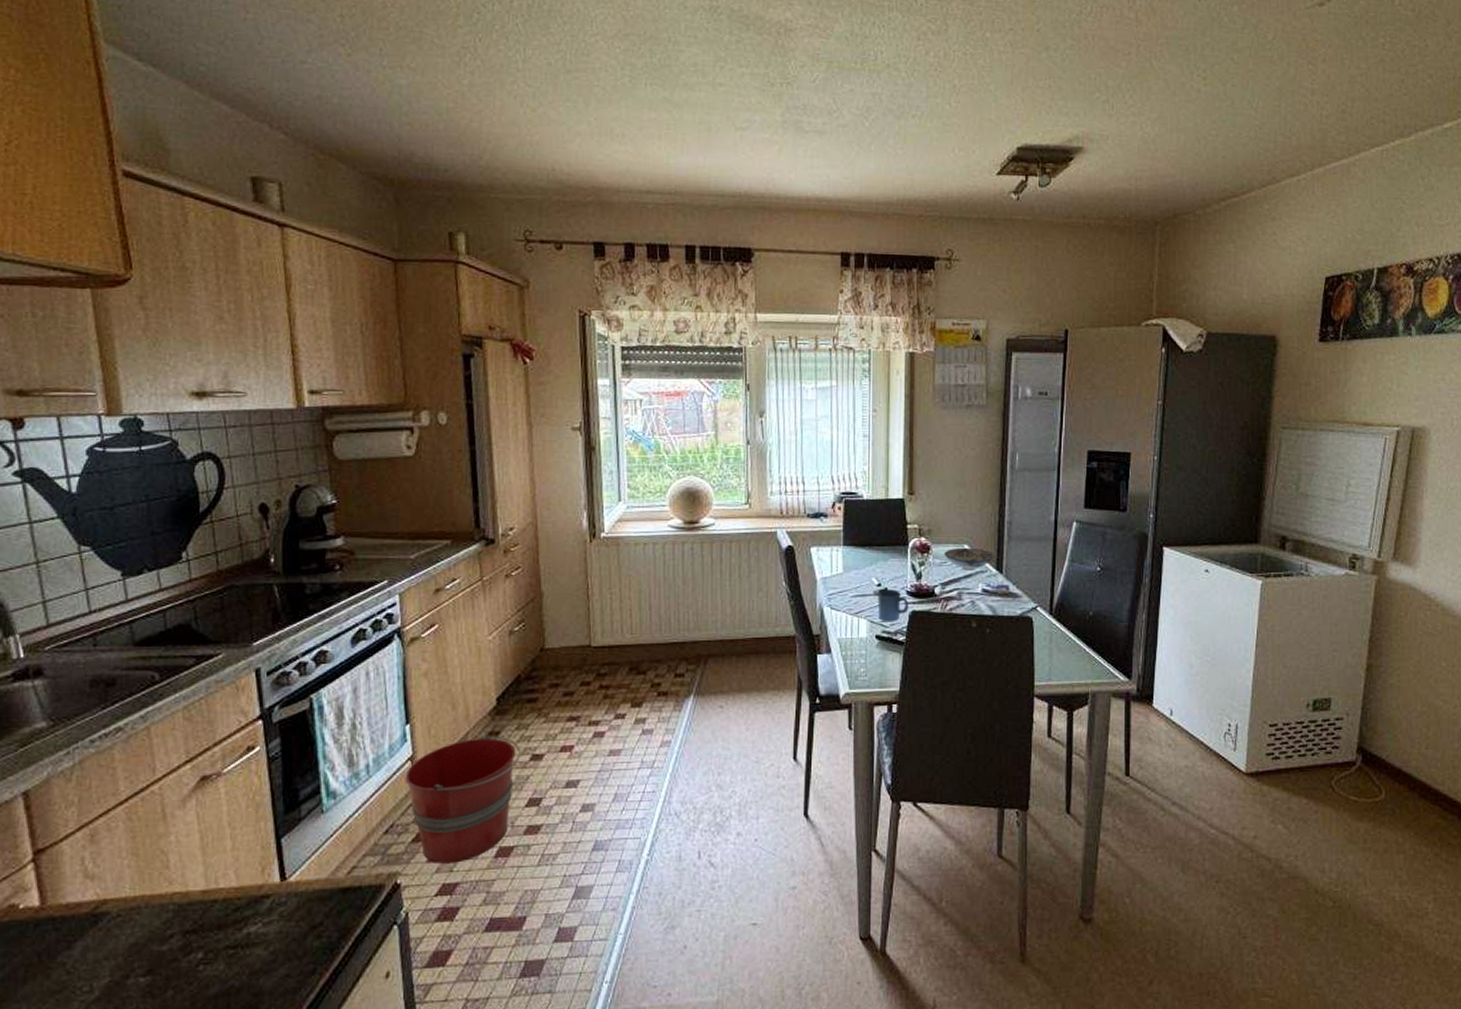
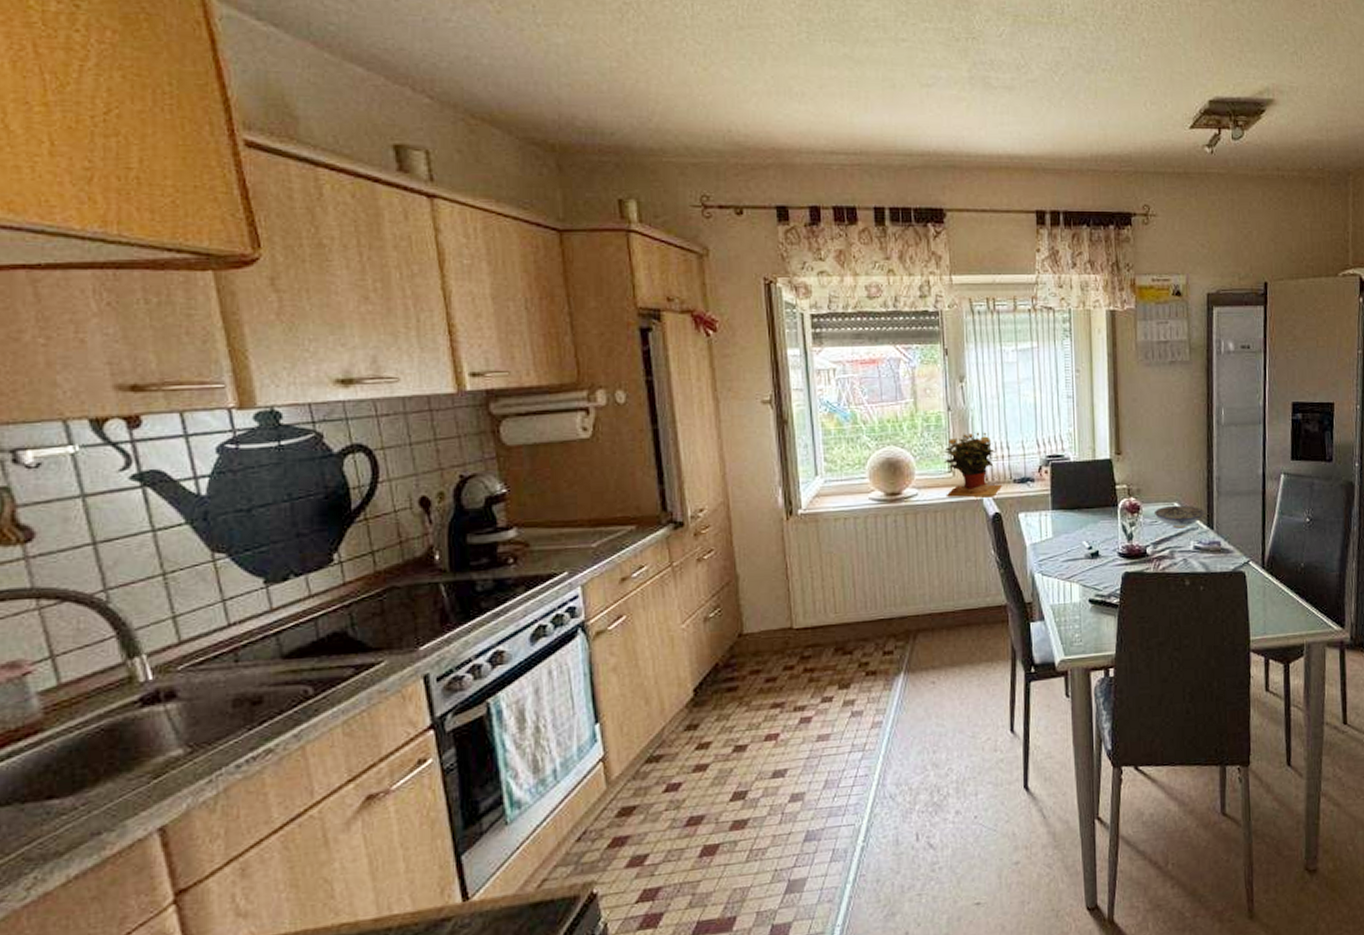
bucket: present [405,734,521,863] -> none [597,728,722,869]
flower arrangement: none [740,466,796,529] -> present [943,432,1002,497]
mug: present [877,589,909,622] -> none [1089,551,1121,586]

